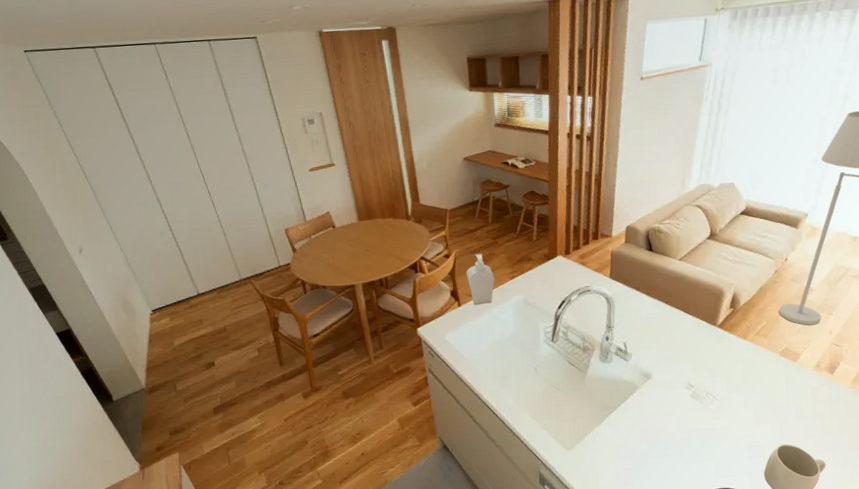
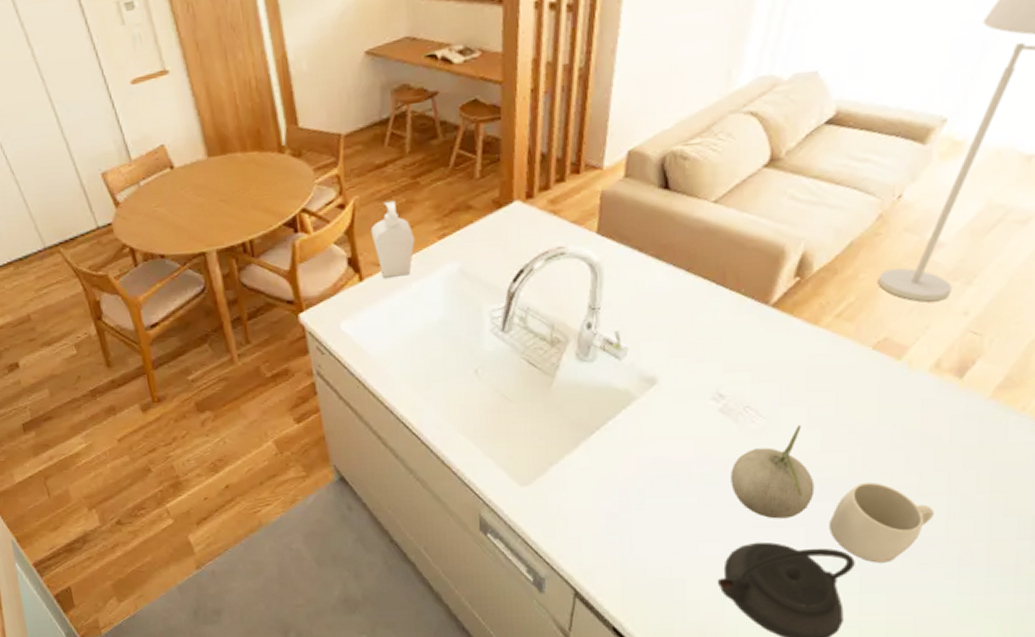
fruit: none [701,405,753,471] -> present [731,424,815,519]

